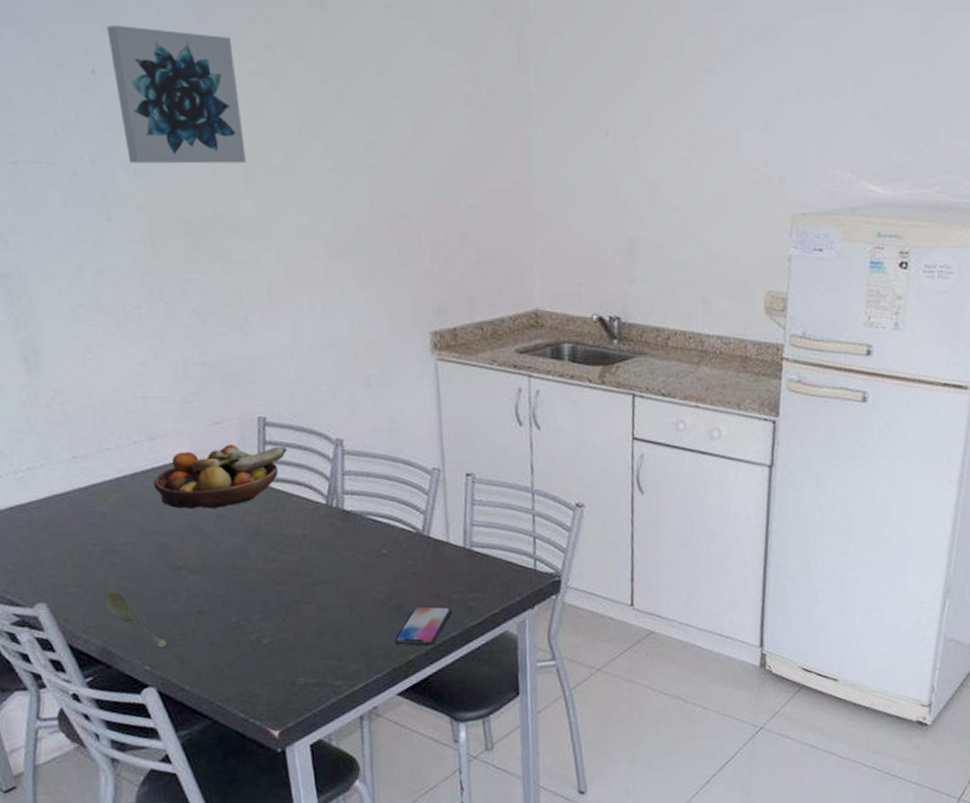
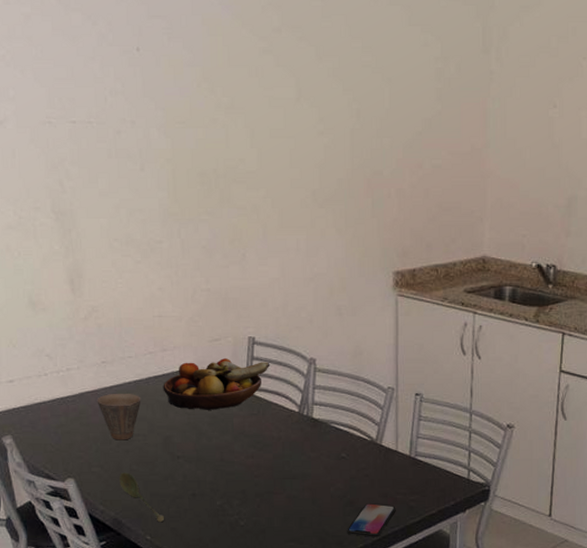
cup: none [69,494,127,552] -> present [97,394,141,441]
wall art: present [106,25,247,164] -> none [150,12,253,126]

